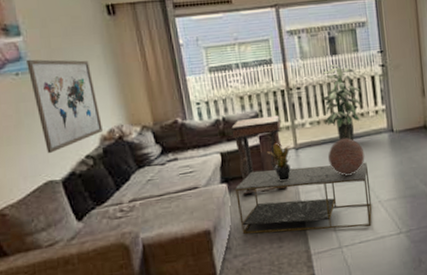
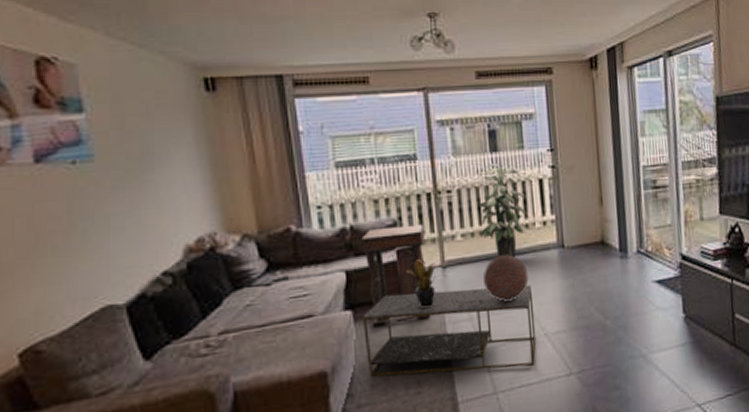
wall art: present [26,59,103,154] -> none [89,143,188,269]

